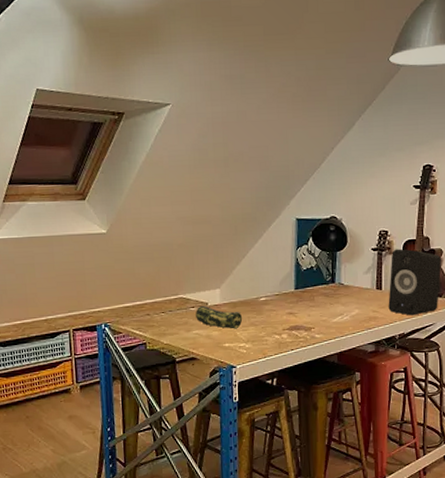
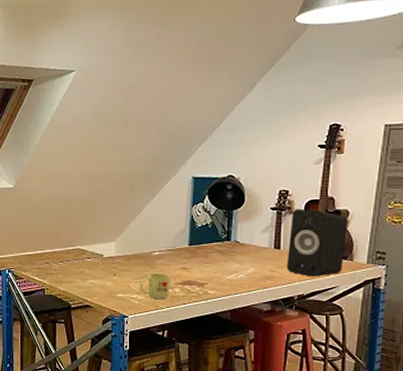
pencil case: present [196,305,243,329] -> none [91,257,136,281]
mug: none [246,319,278,347] -> present [139,273,170,300]

